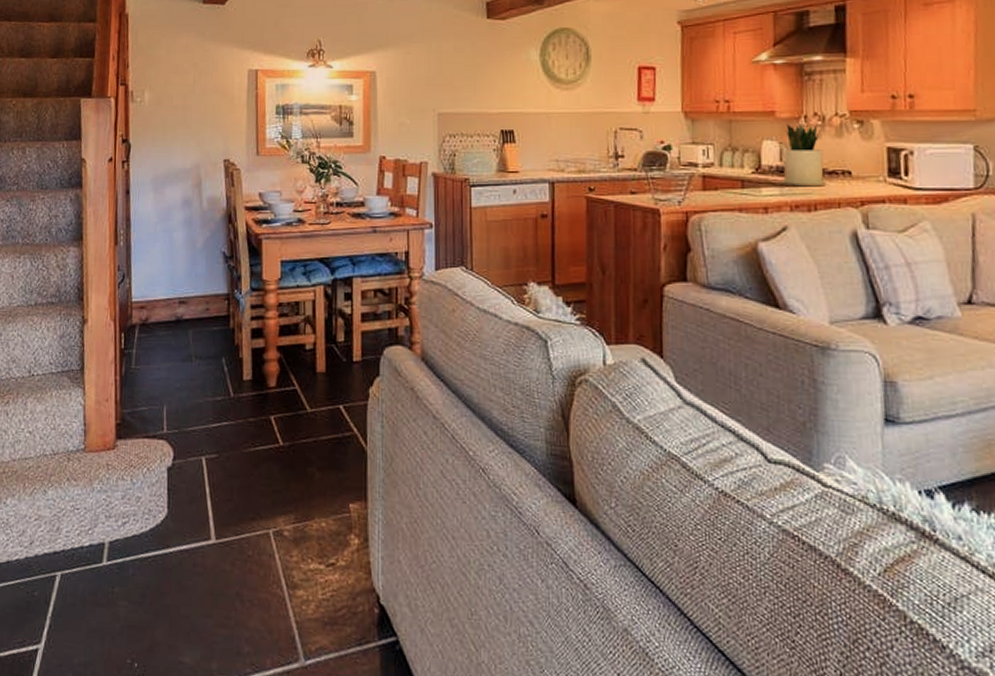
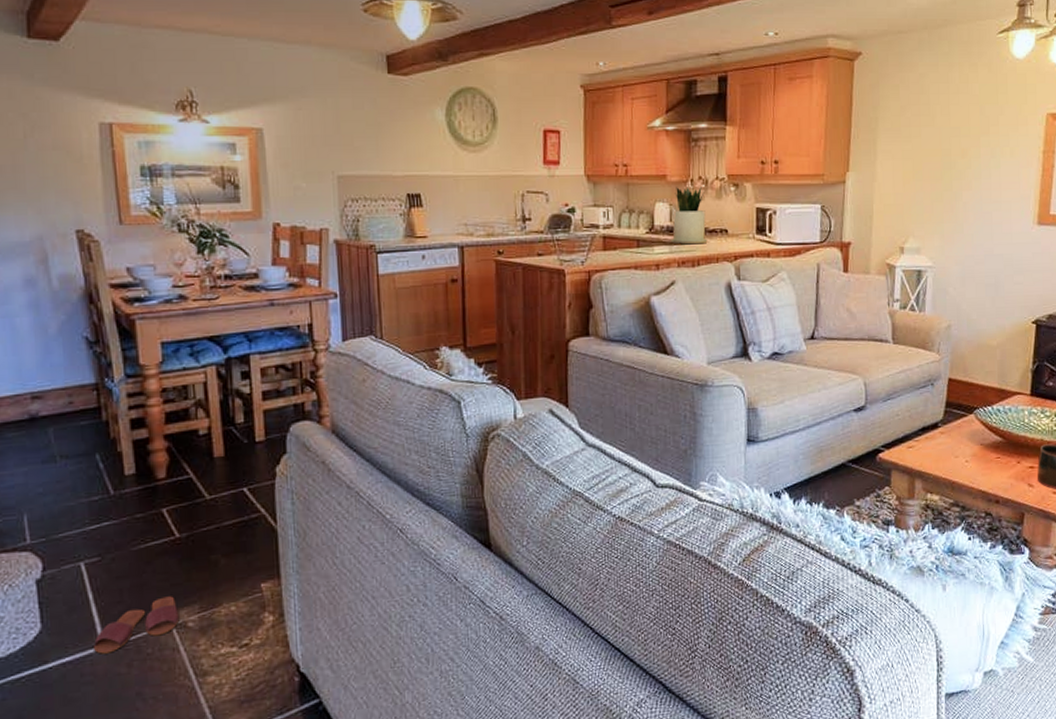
slippers: none [206,502,278,549] -> present [94,596,180,654]

